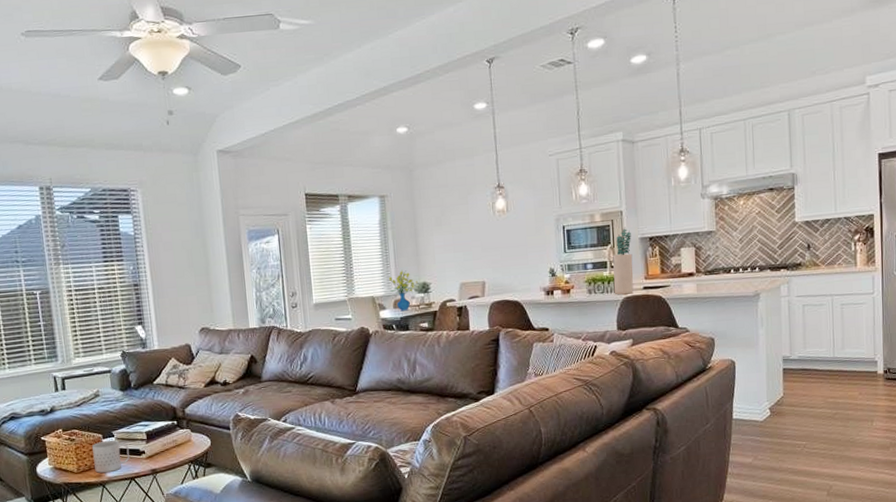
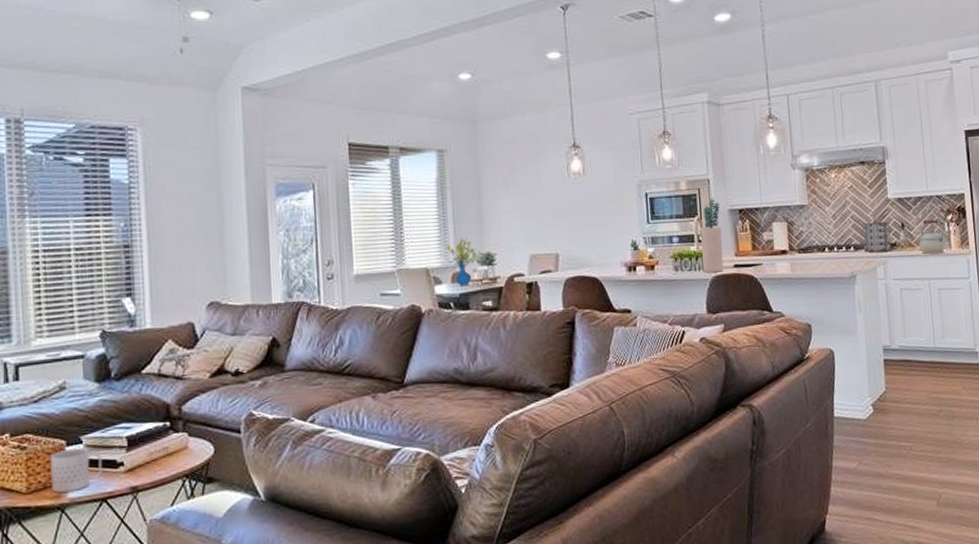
spice rack: none [768,239,796,274] -> present [862,217,891,254]
kettle: none [823,239,853,272] -> present [918,219,948,254]

